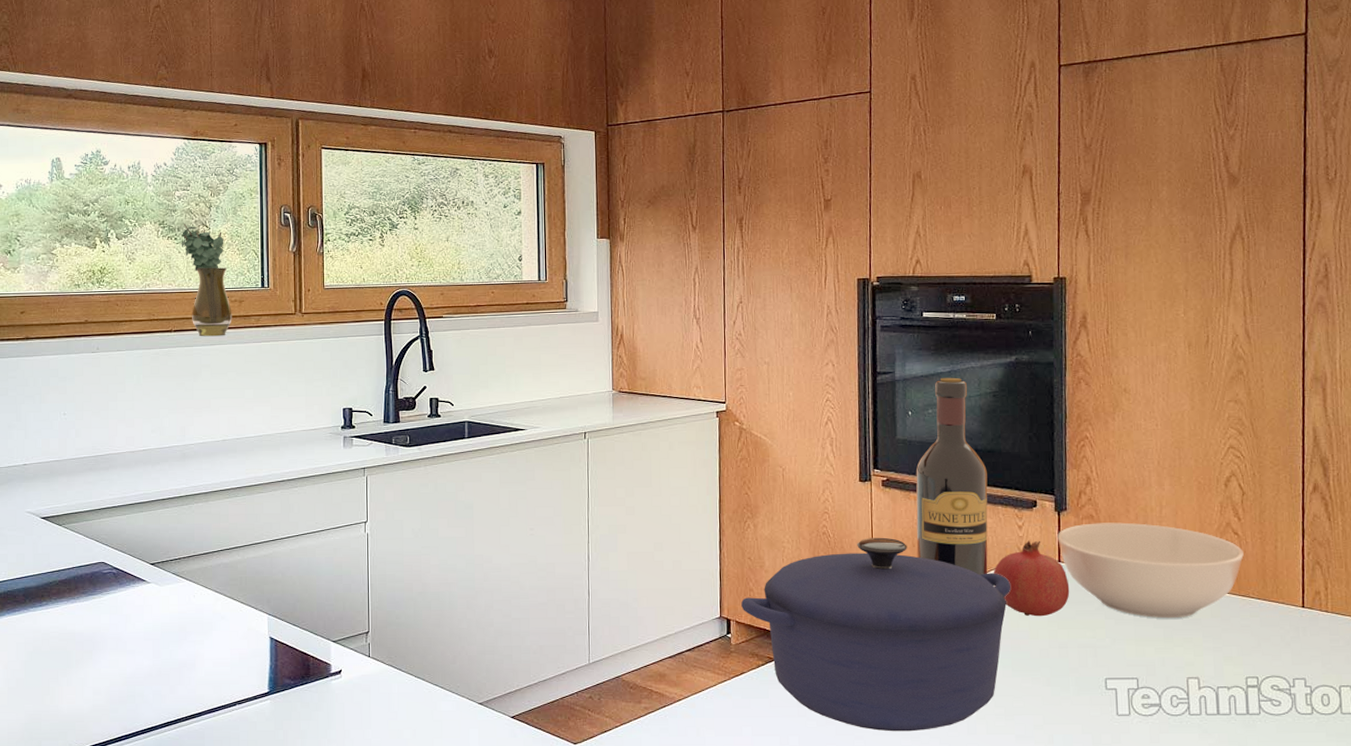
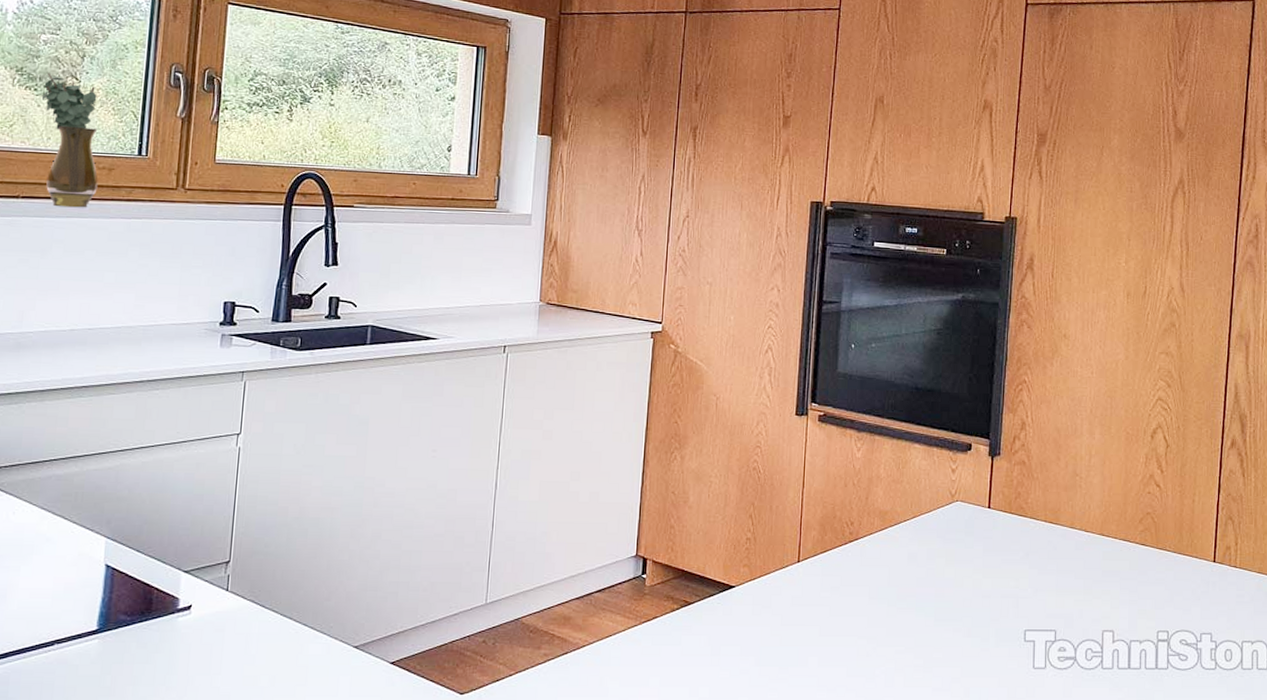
cooking pot: present [741,537,1011,732] -> none [660,475,940,684]
wine bottle: present [916,377,988,575] -> none [848,311,925,519]
fruit: present [993,540,1070,617] -> none [923,485,997,565]
bowl: present [1056,522,1244,619] -> none [988,469,1164,570]

